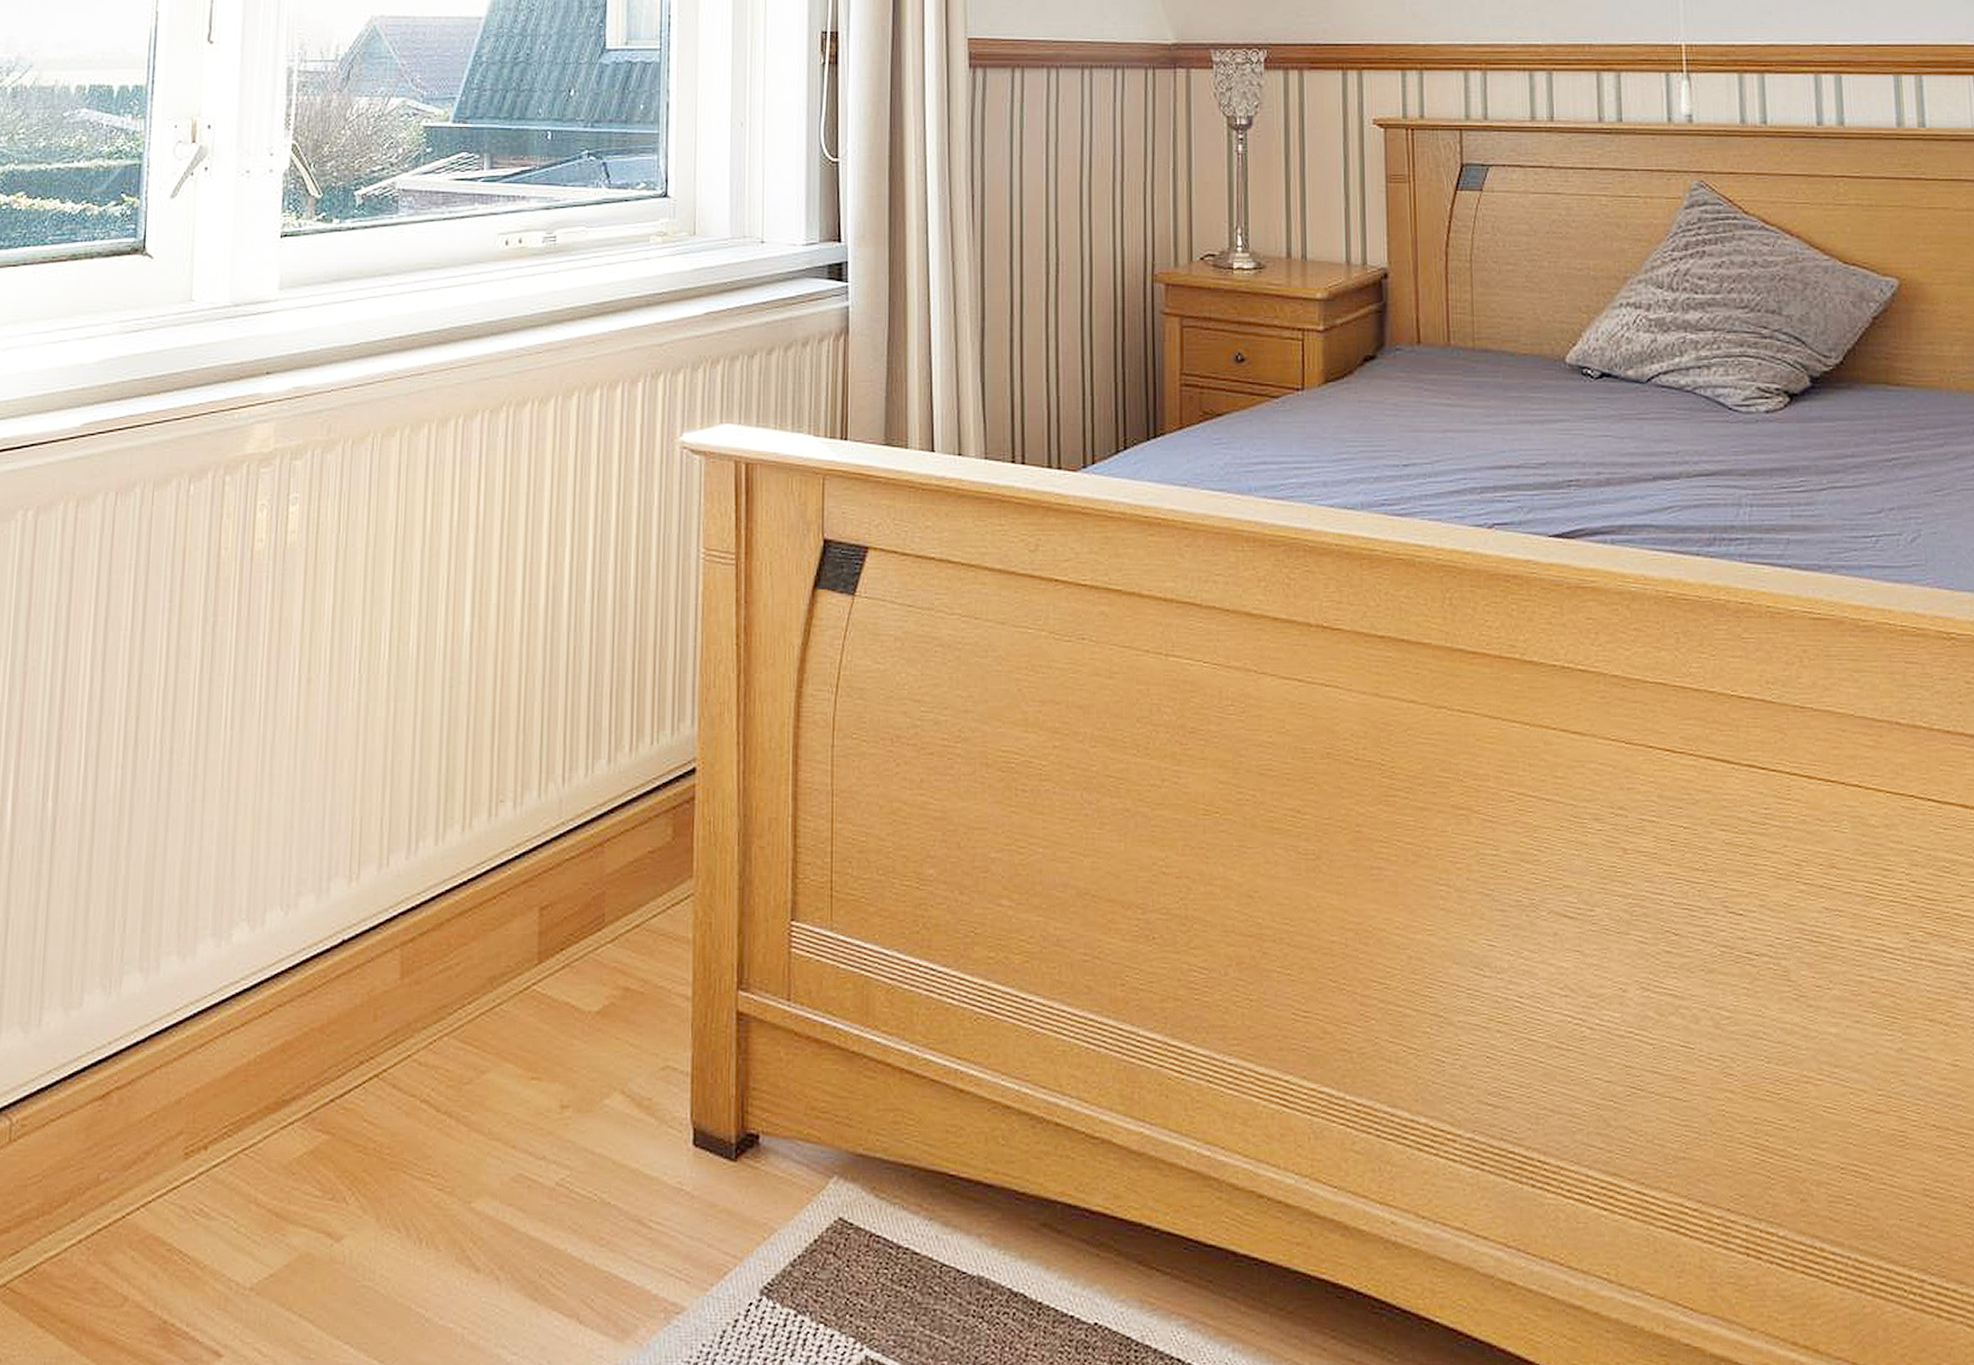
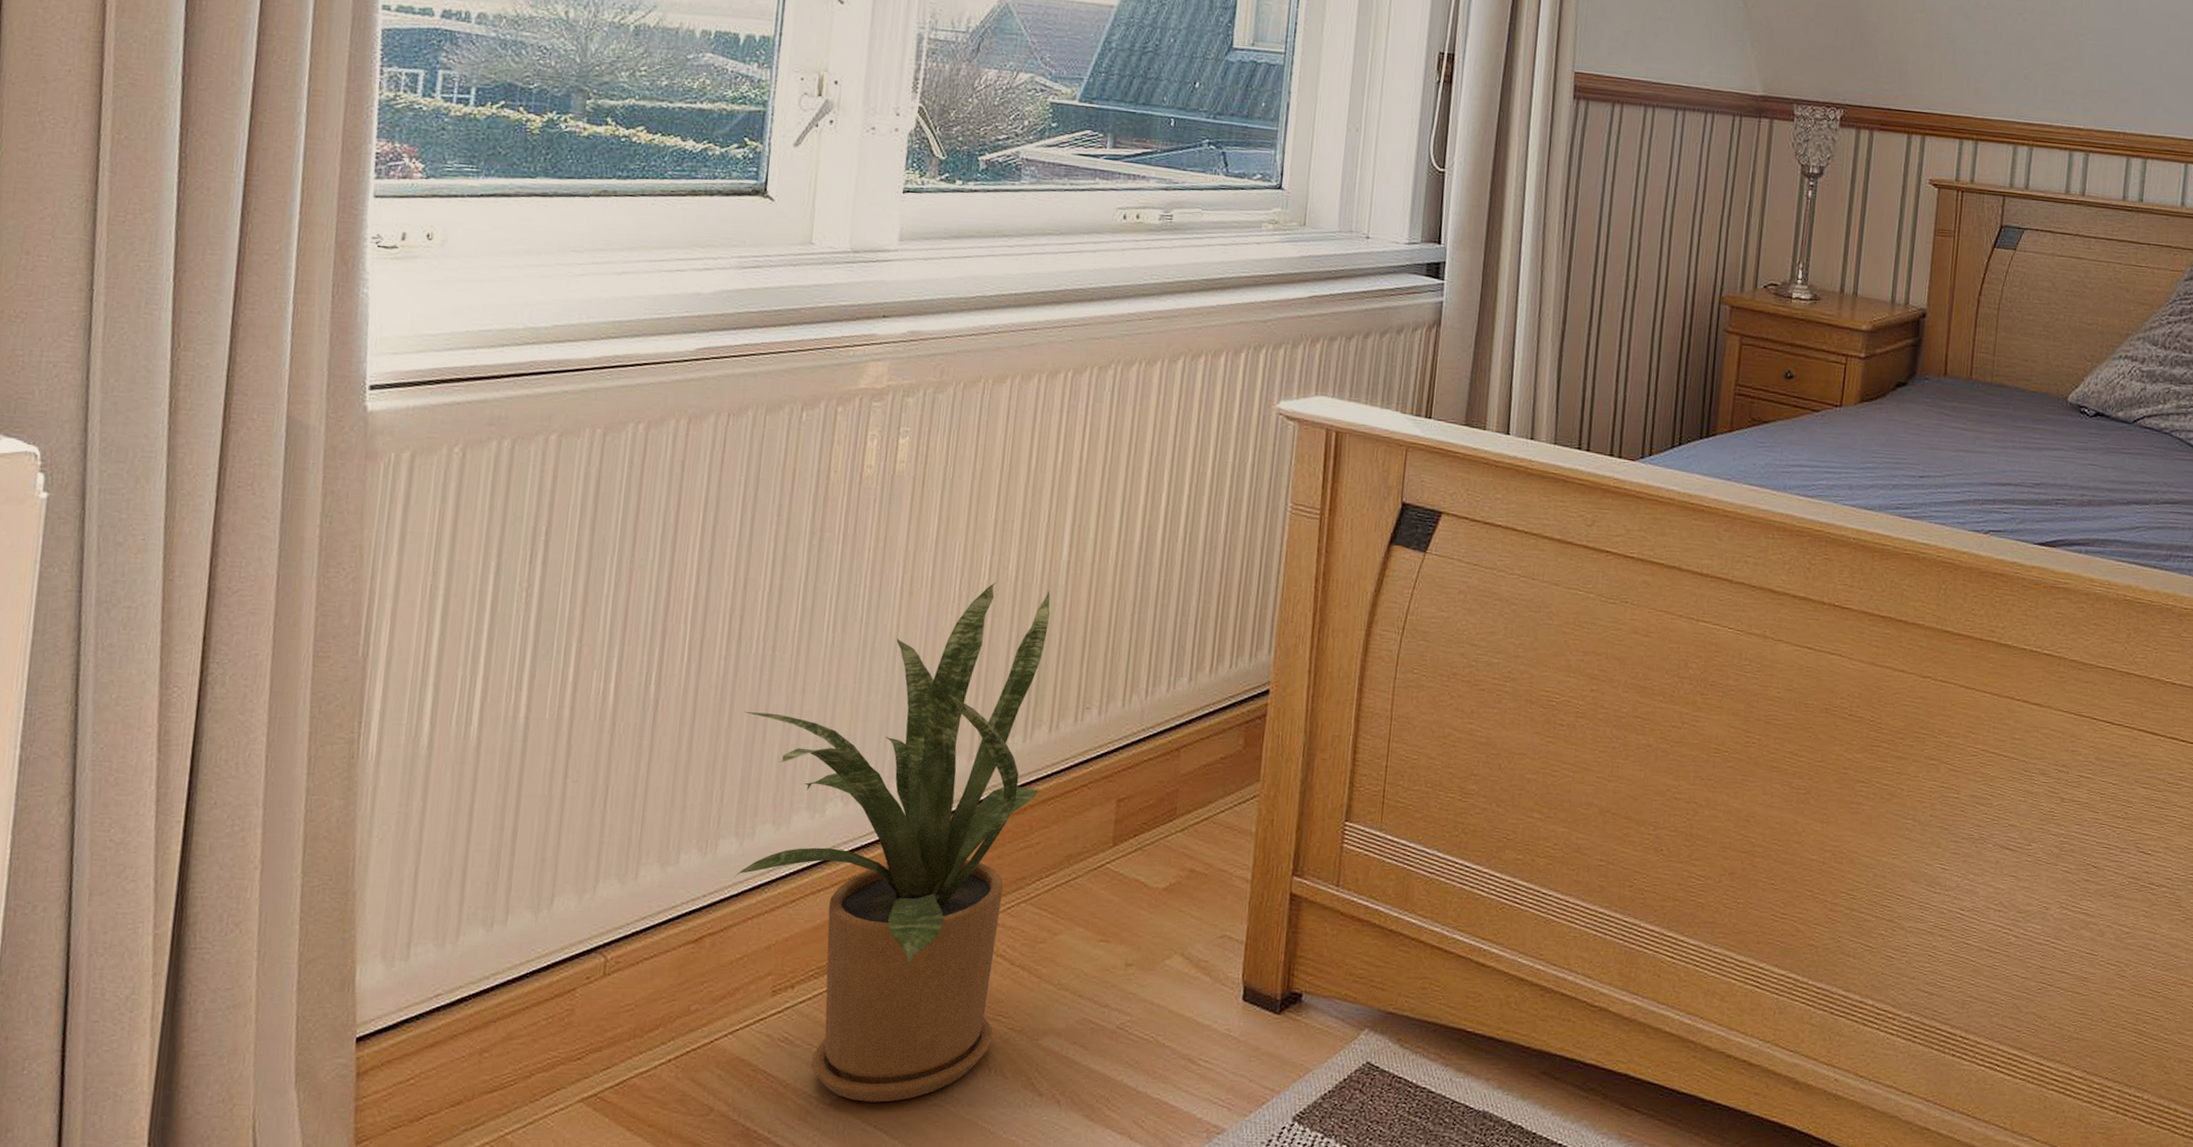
house plant: none [139,660,455,1285] -> present [733,581,1050,1103]

